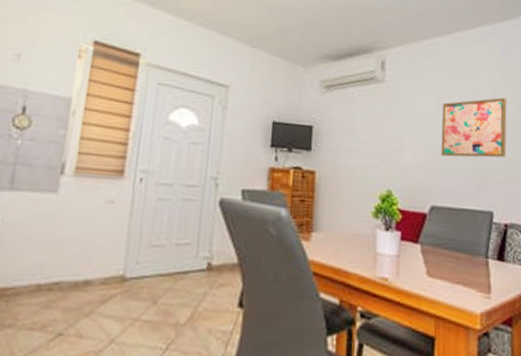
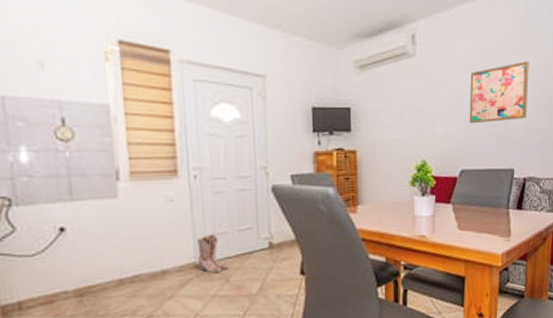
boots: none [125,245,159,292] -> present [197,234,229,274]

